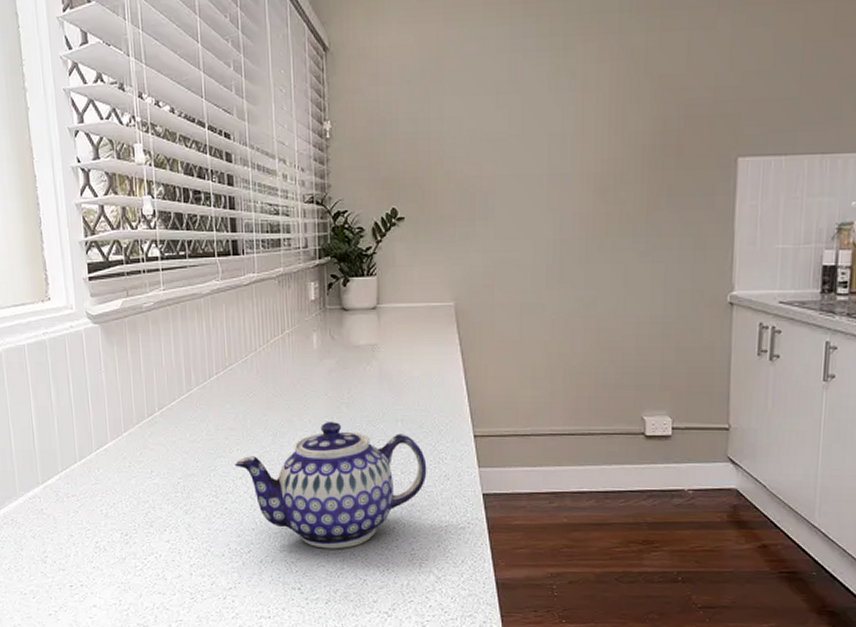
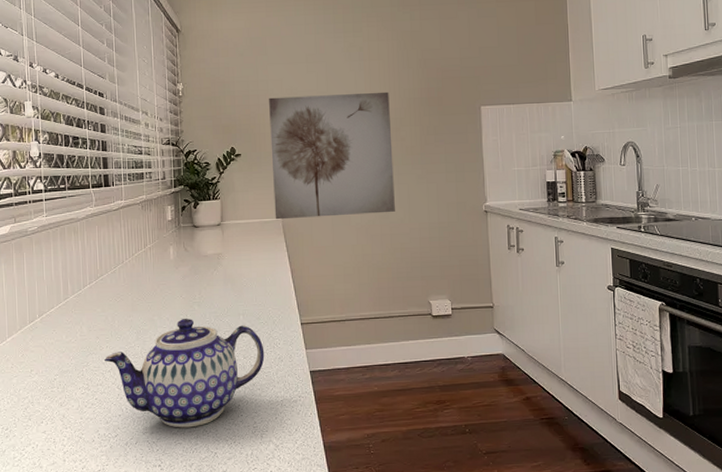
wall art: none [443,135,608,305] -> present [269,91,395,220]

